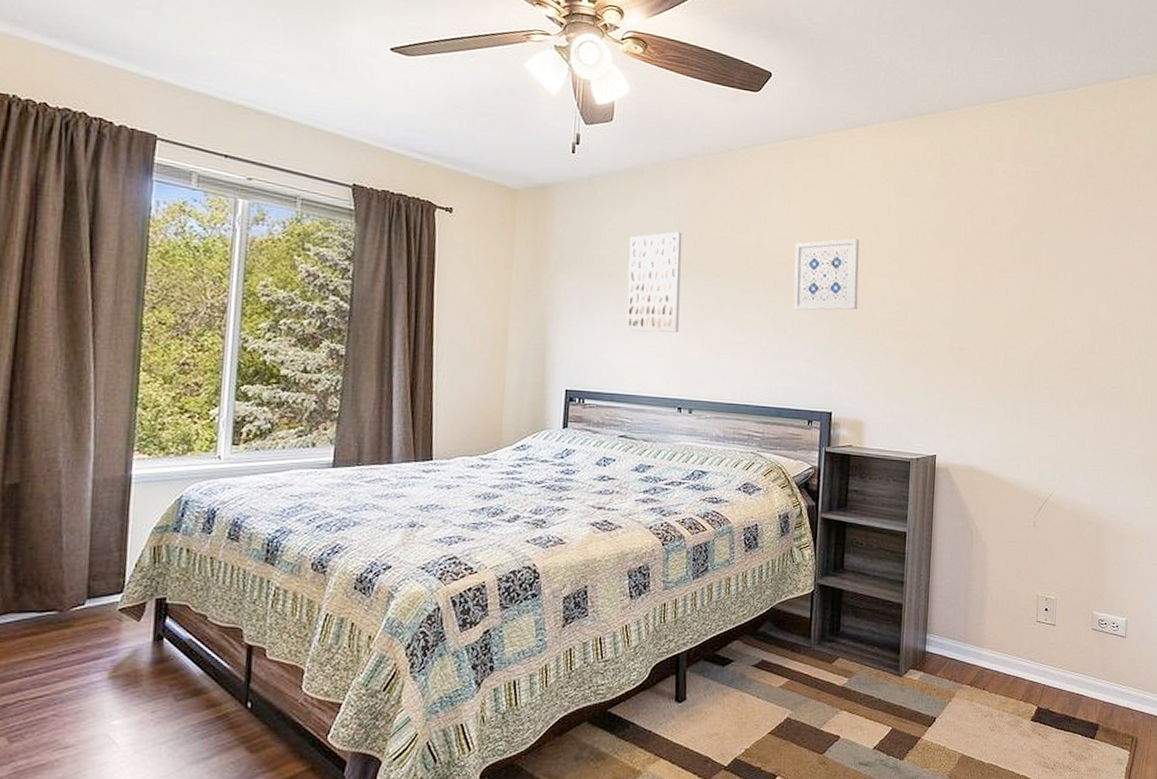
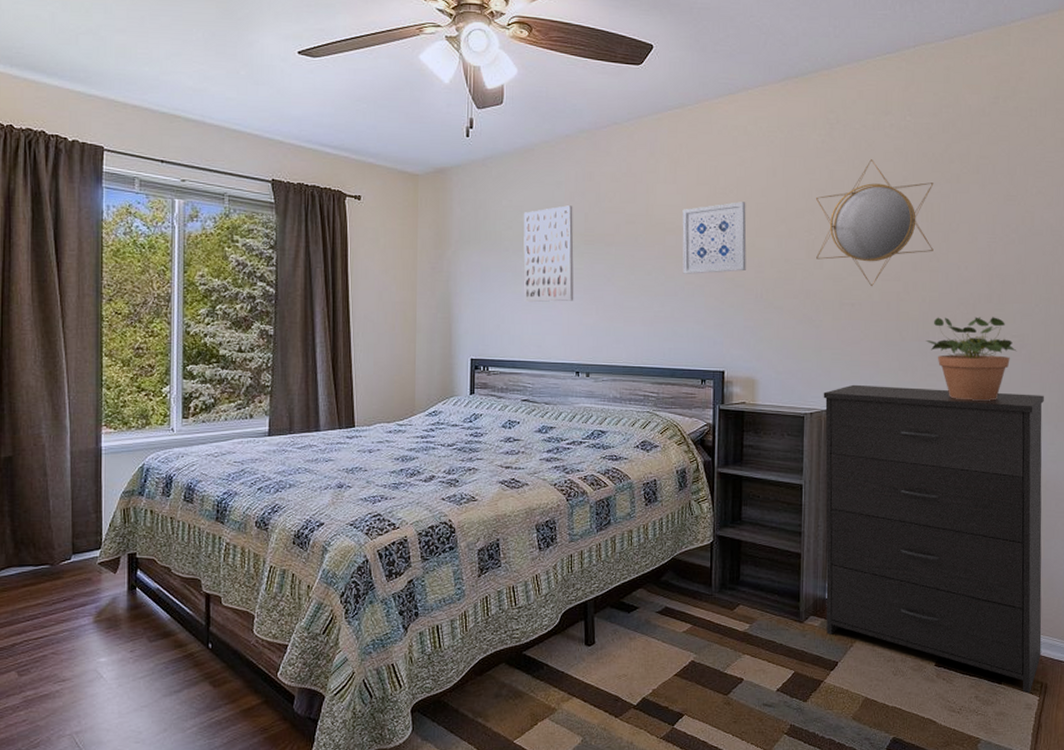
dresser: none [925,430,1141,748] -> present [823,384,1044,694]
home mirror: none [927,204,1043,332] -> present [815,159,934,287]
potted plant: none [1031,365,1117,451] -> present [925,317,1017,401]

